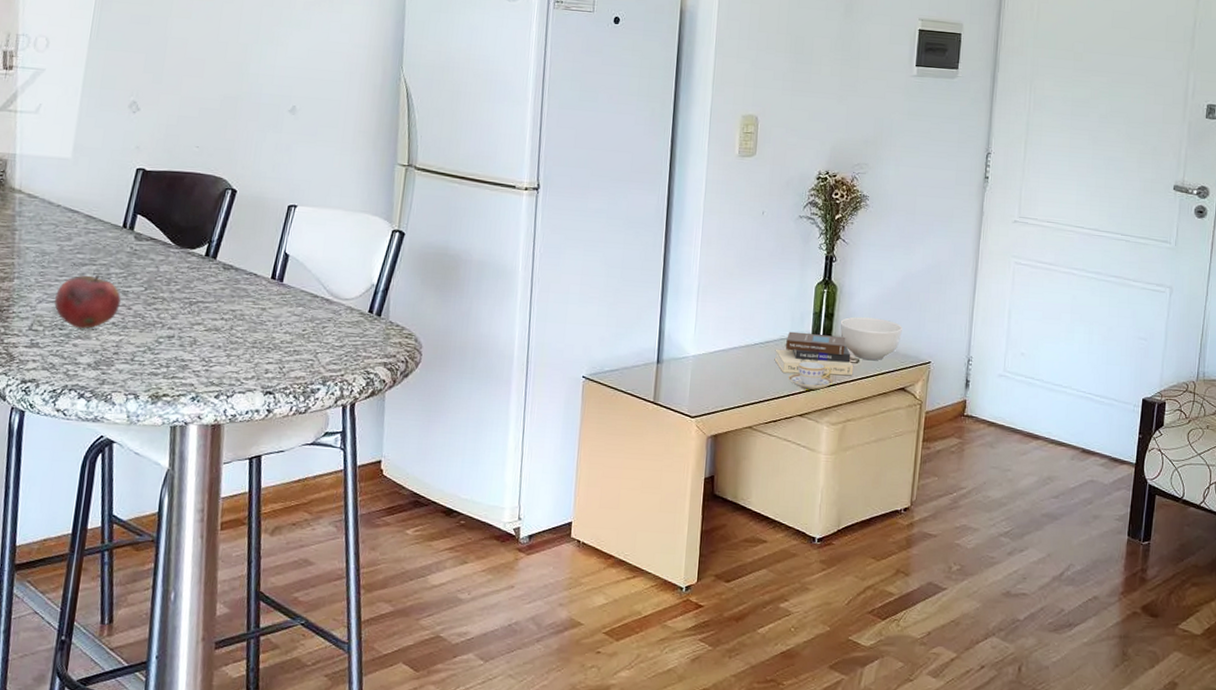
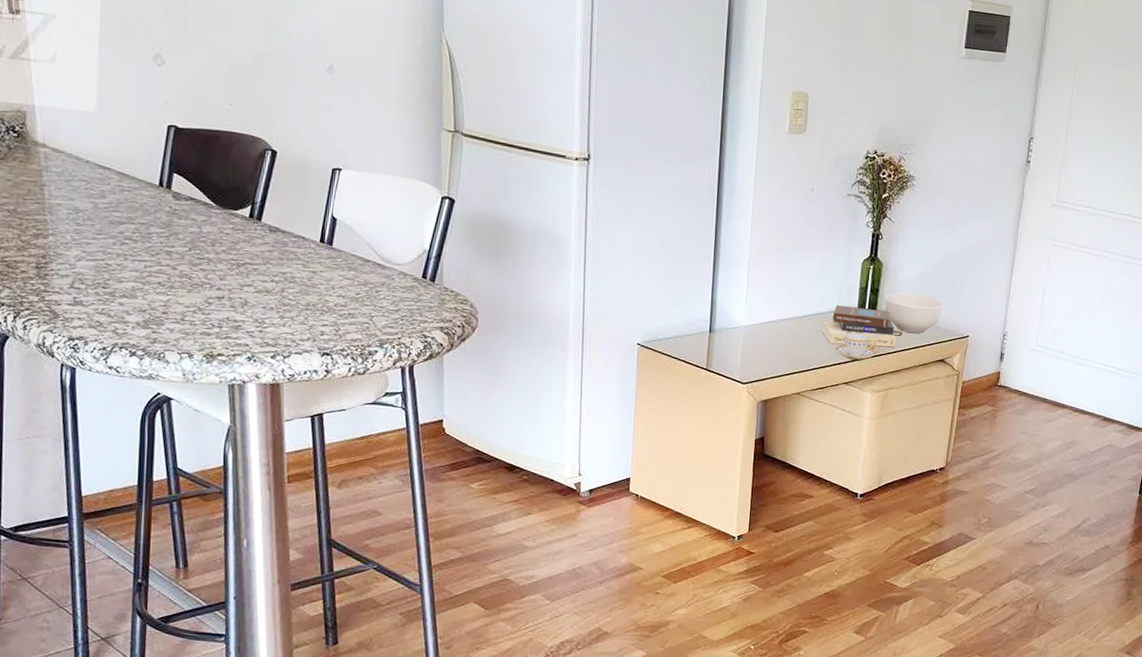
fruit: present [54,273,121,329] -> none [95,232,165,288]

